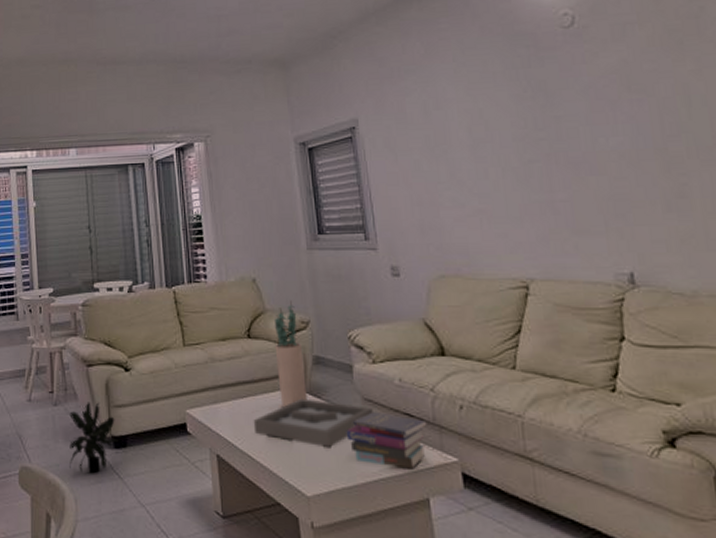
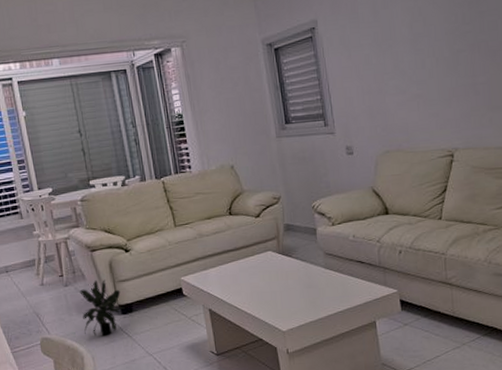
decorative tray: present [253,398,373,448] -> none [237,258,333,294]
vase: present [273,300,307,407] -> none [250,181,281,267]
books: present [346,412,427,470] -> none [312,262,375,302]

